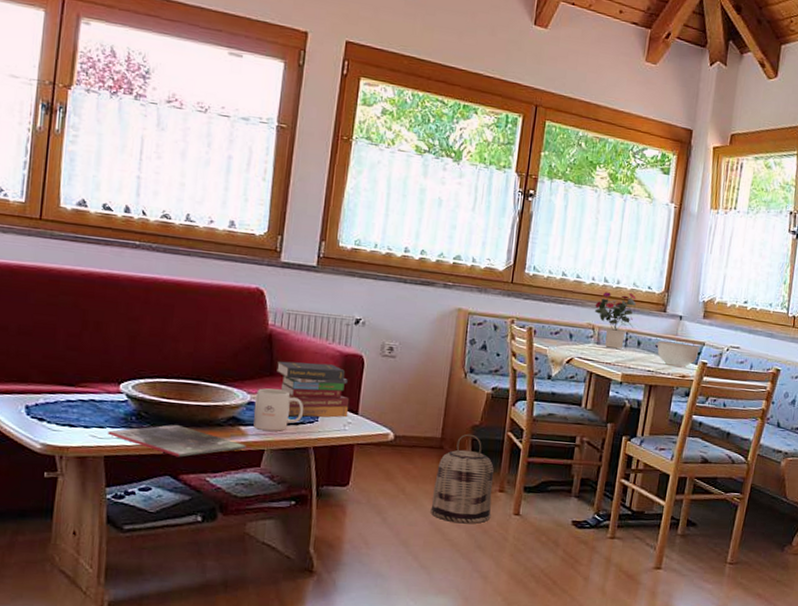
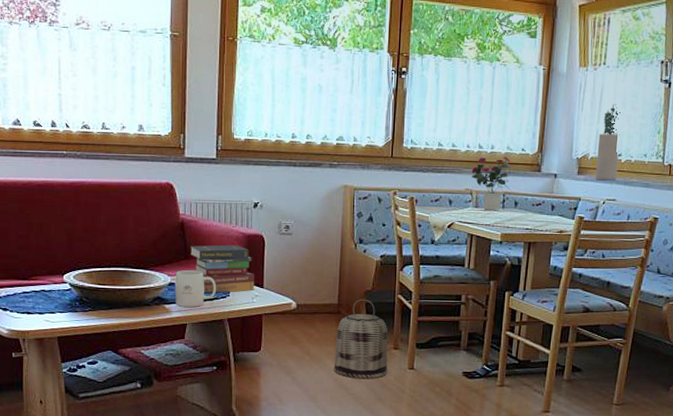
magazine: present [107,425,246,458] -> none [58,307,171,334]
bowl: present [657,340,700,368] -> none [534,199,576,224]
vase: none [720,249,749,328] -> present [595,103,621,181]

